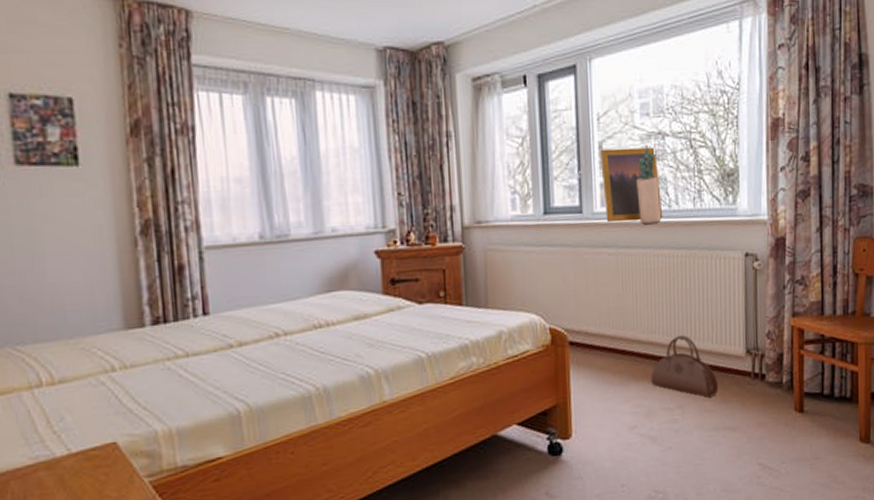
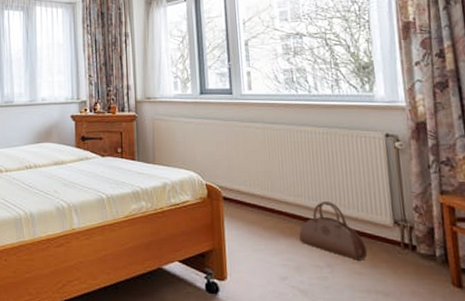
picture frame: present [600,147,663,223] -> none [246,44,304,103]
vase: present [636,146,661,224] -> none [278,43,302,105]

